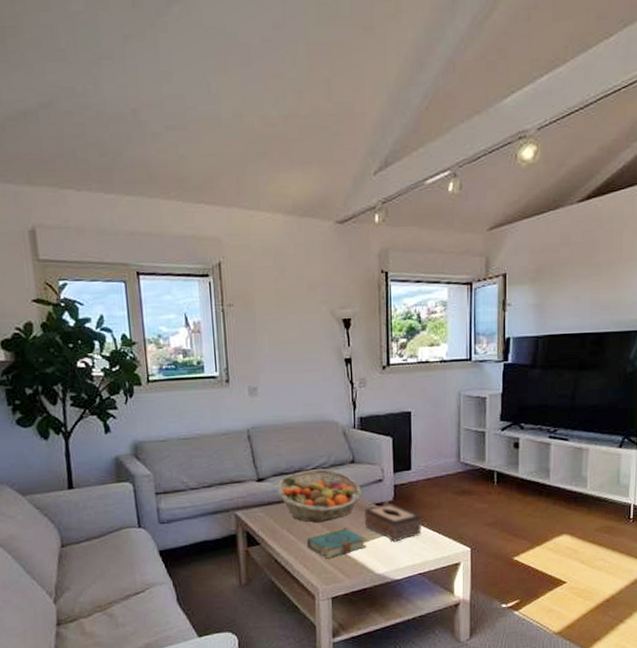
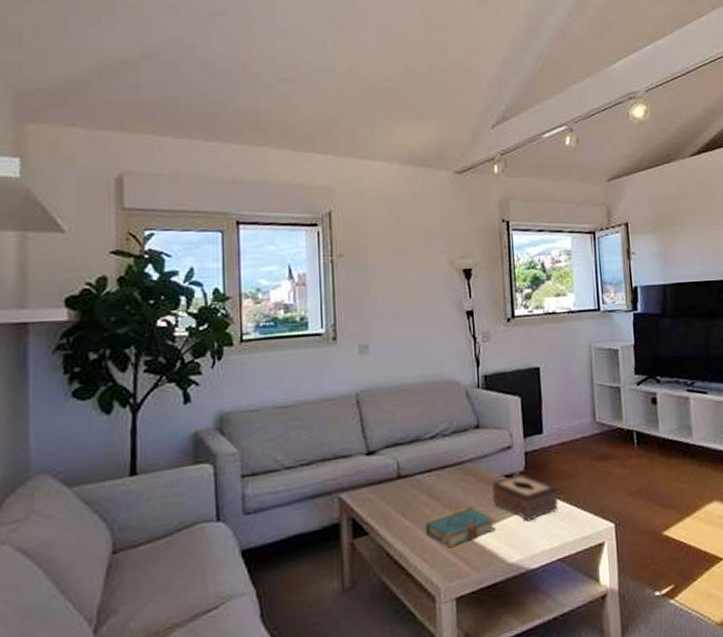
fruit basket: present [276,469,363,523] -> none [389,436,490,503]

